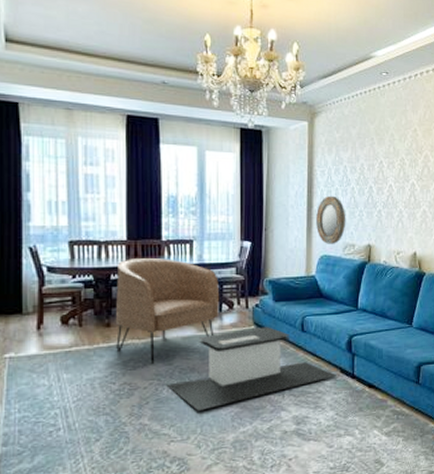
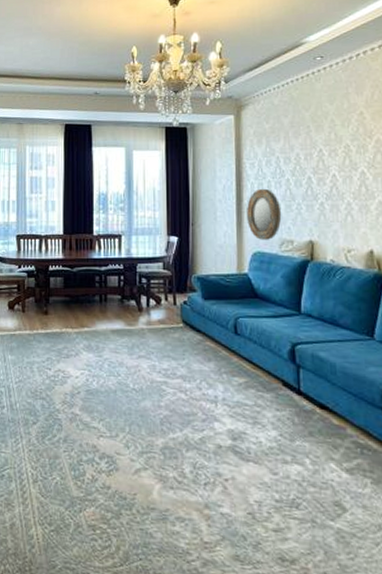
armchair: present [115,257,220,365] -> none [52,250,148,355]
coffee table: present [166,327,337,411] -> none [96,326,278,408]

